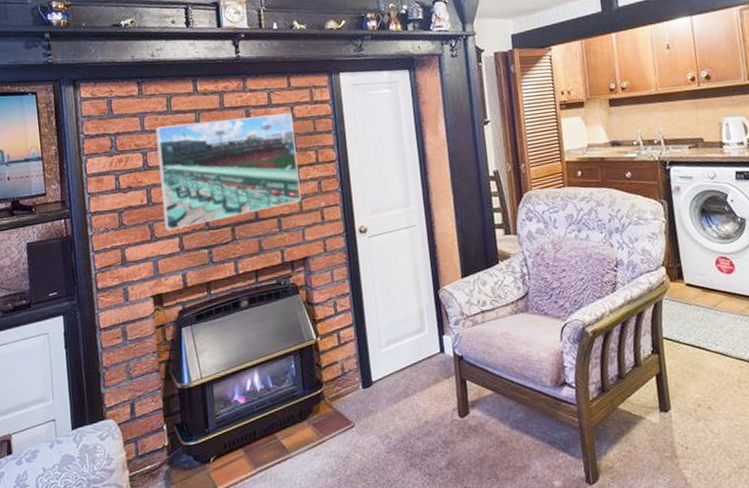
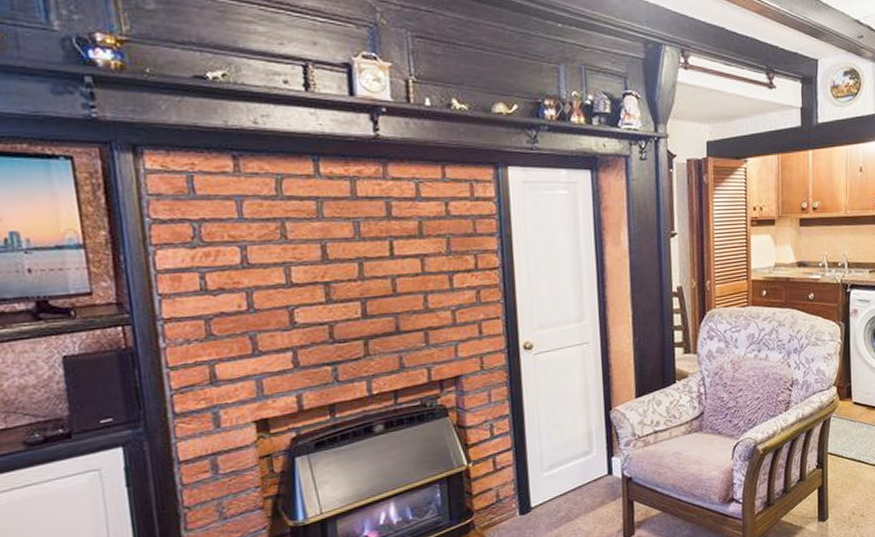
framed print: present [155,113,301,231] -> none [259,209,455,344]

